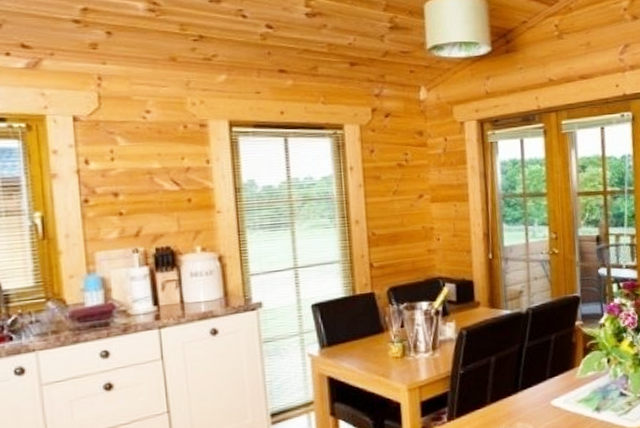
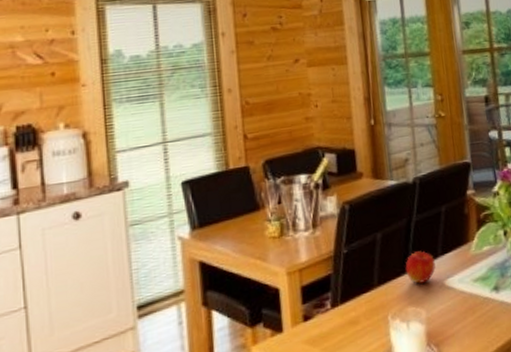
apple: none [516,374,544,404] -> present [405,251,436,285]

